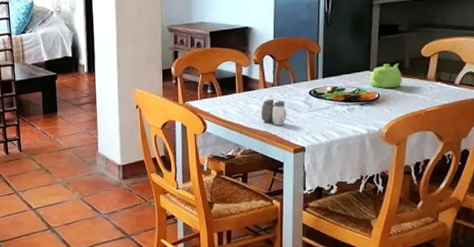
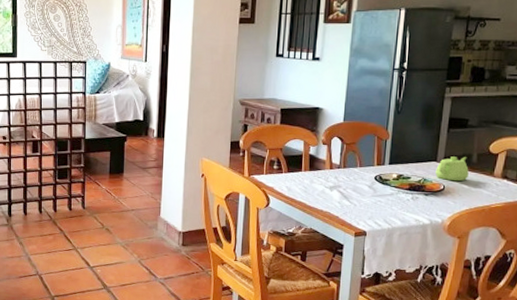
salt and pepper shaker: present [260,98,287,125] -> none [324,180,351,207]

